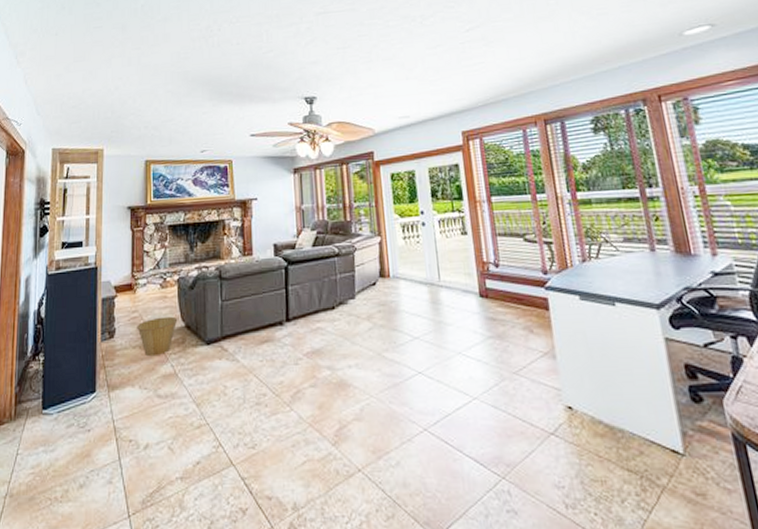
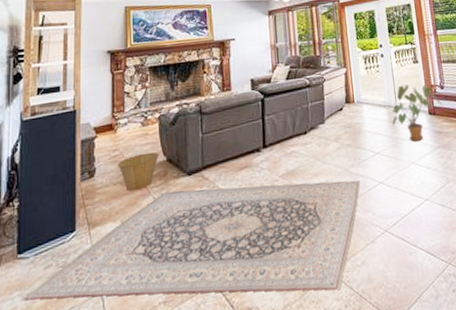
area rug: none [44,360,396,492] -> present [19,180,360,302]
house plant: none [432,259,497,328] -> present [390,84,443,142]

